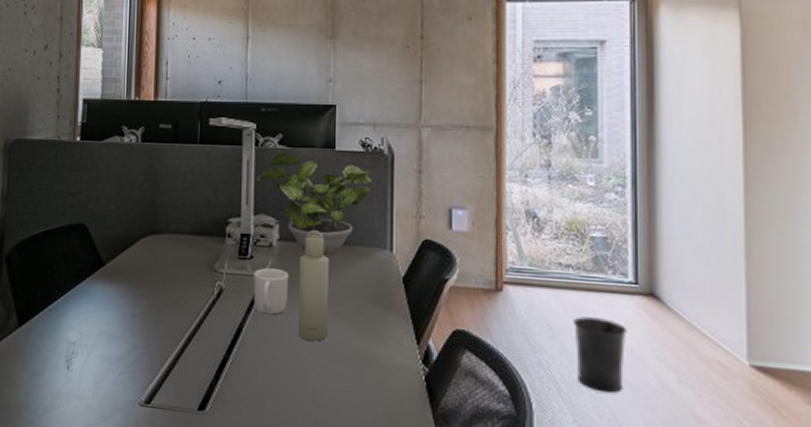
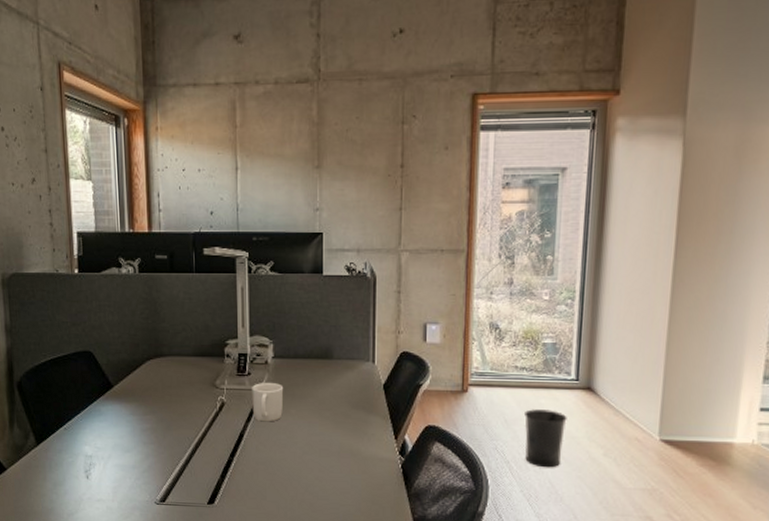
potted plant: present [256,153,372,255] -> none [251,279,356,368]
bottle: present [299,230,329,341] -> none [293,348,319,442]

